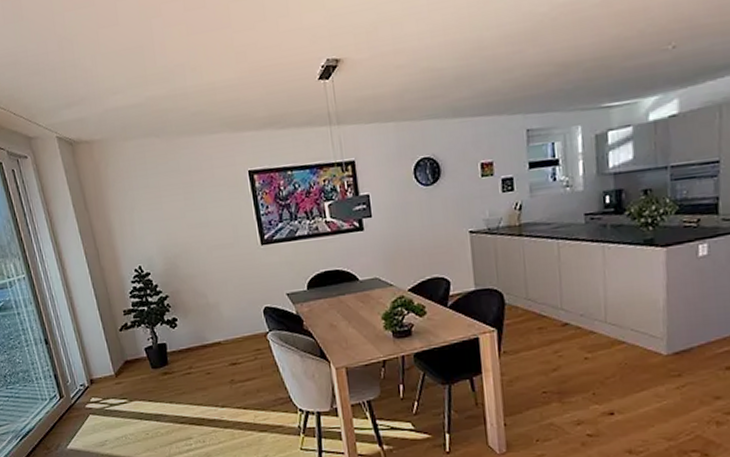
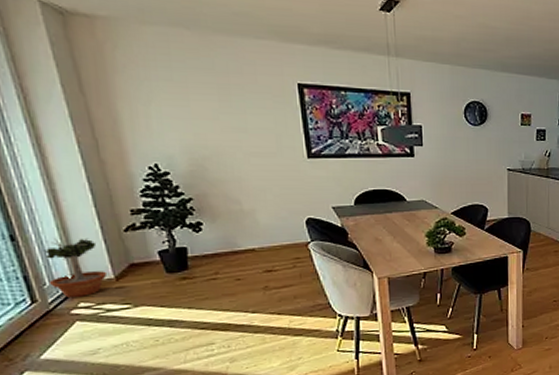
potted tree: none [65,338,110,393] -> present [42,238,108,297]

